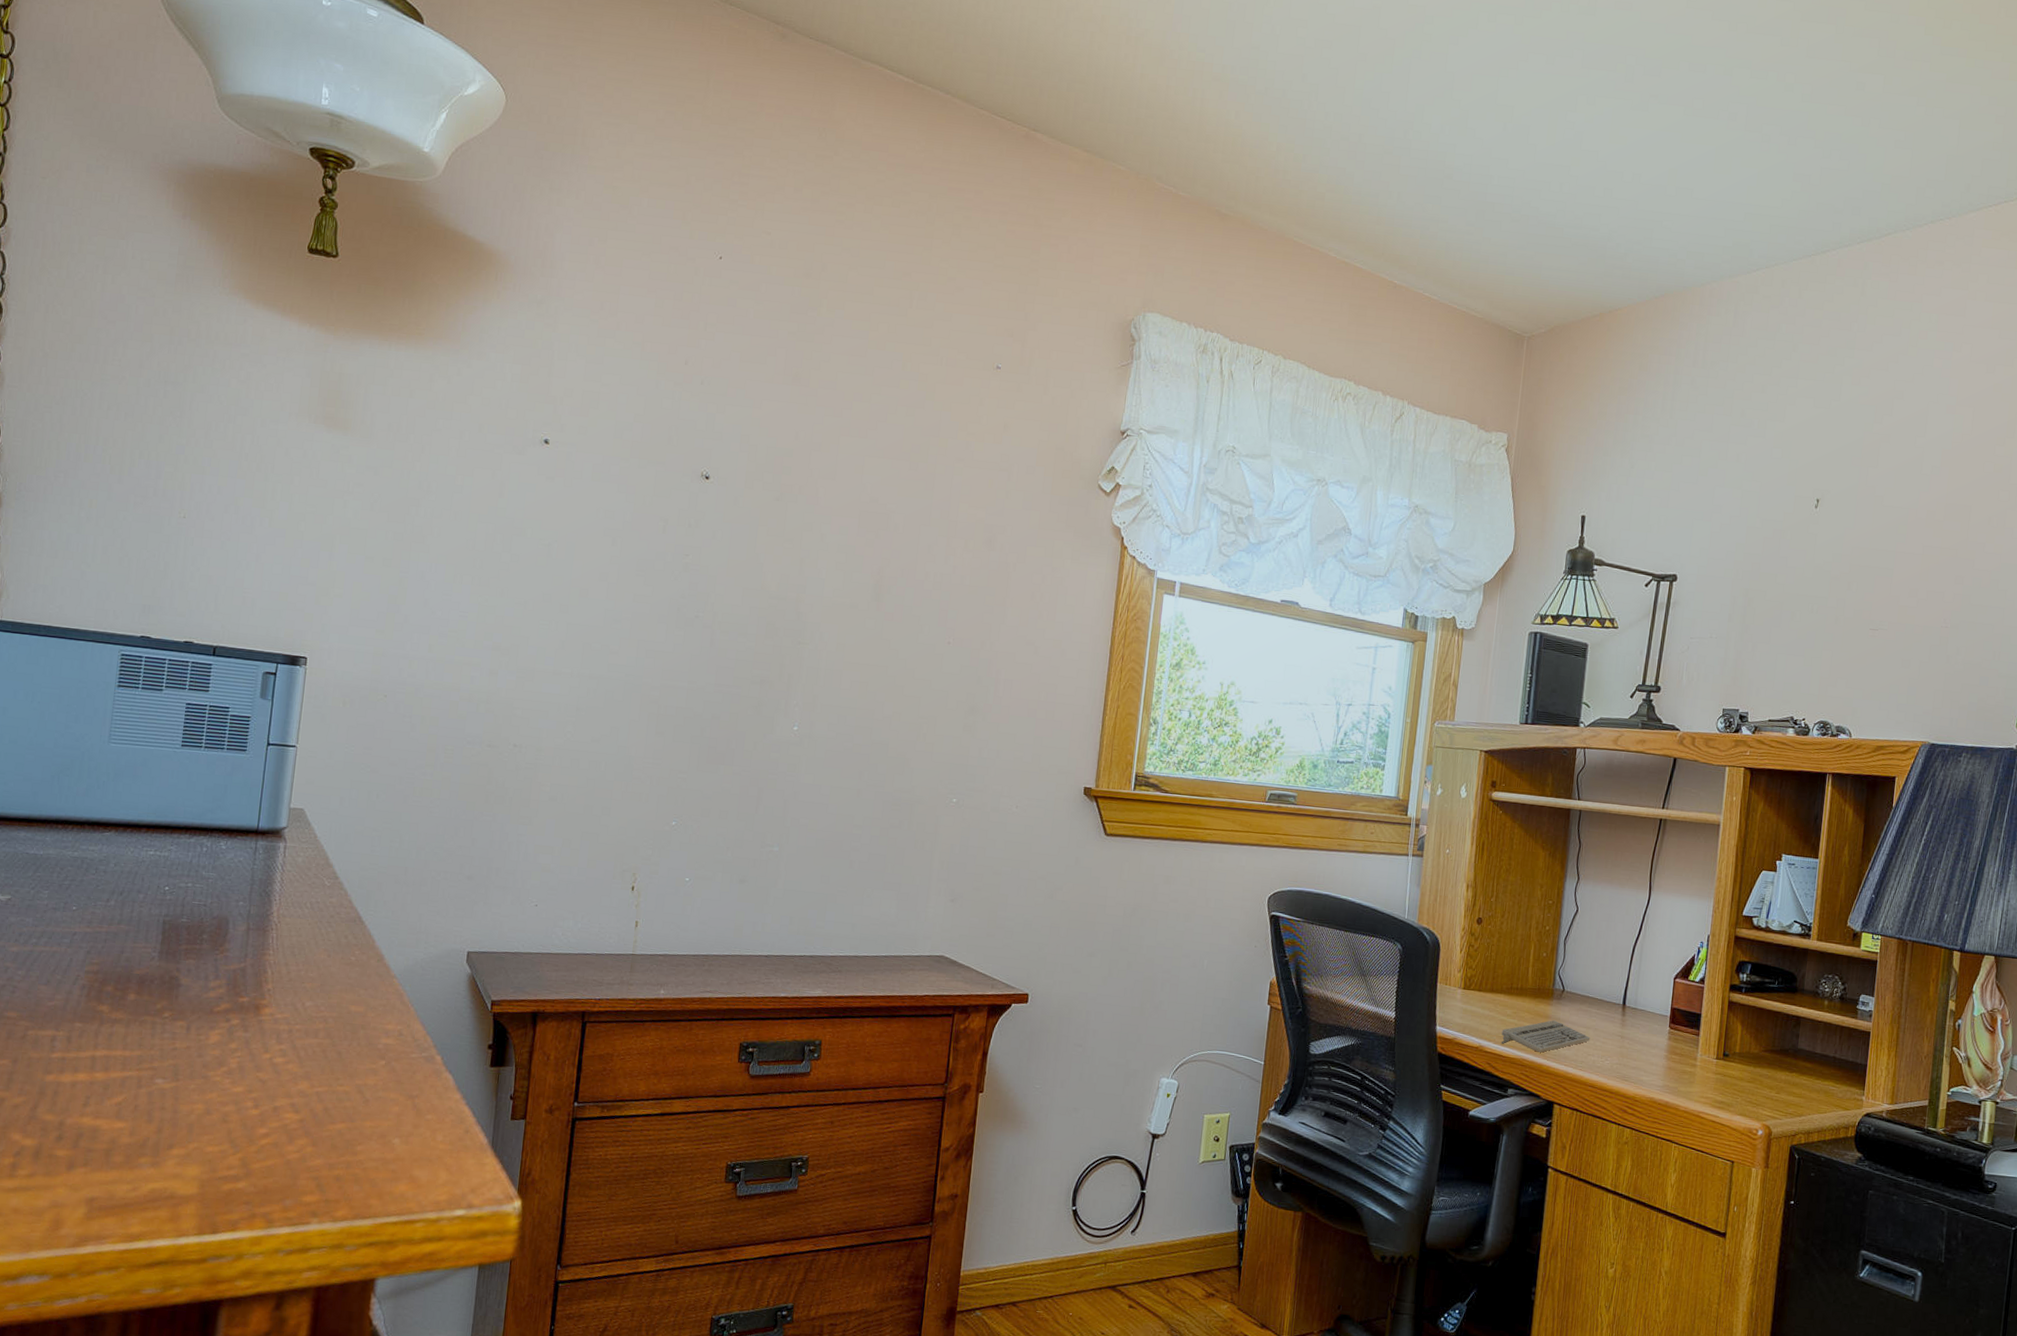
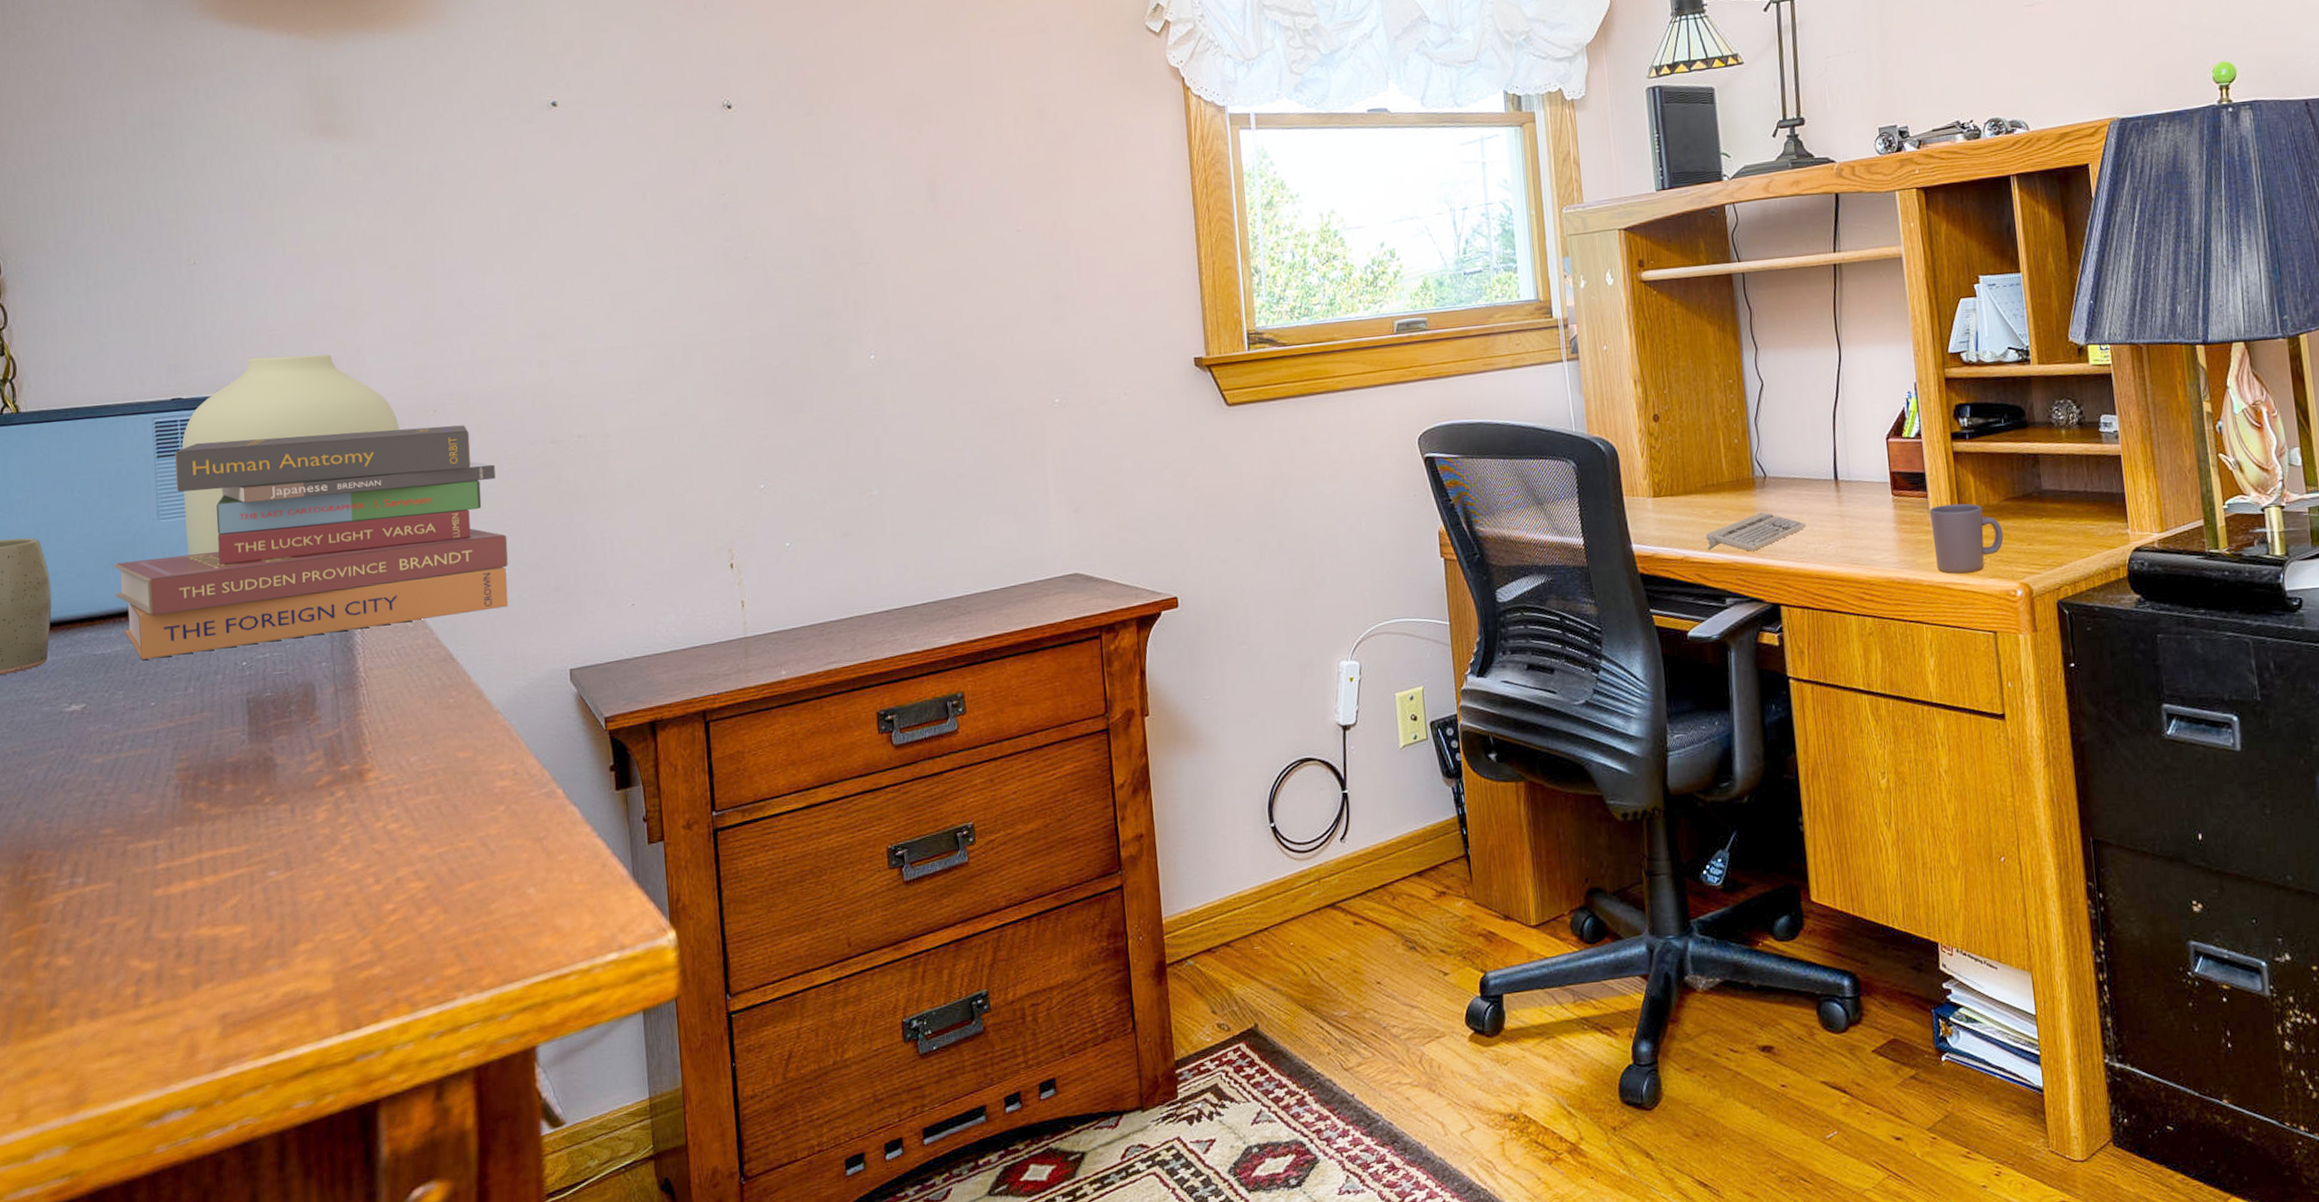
books: none [56,680,432,885] -> present [114,425,509,660]
vase: none [131,614,350,783] -> present [181,354,400,556]
mug: none [1694,1044,1757,1109] -> present [1929,503,2004,575]

